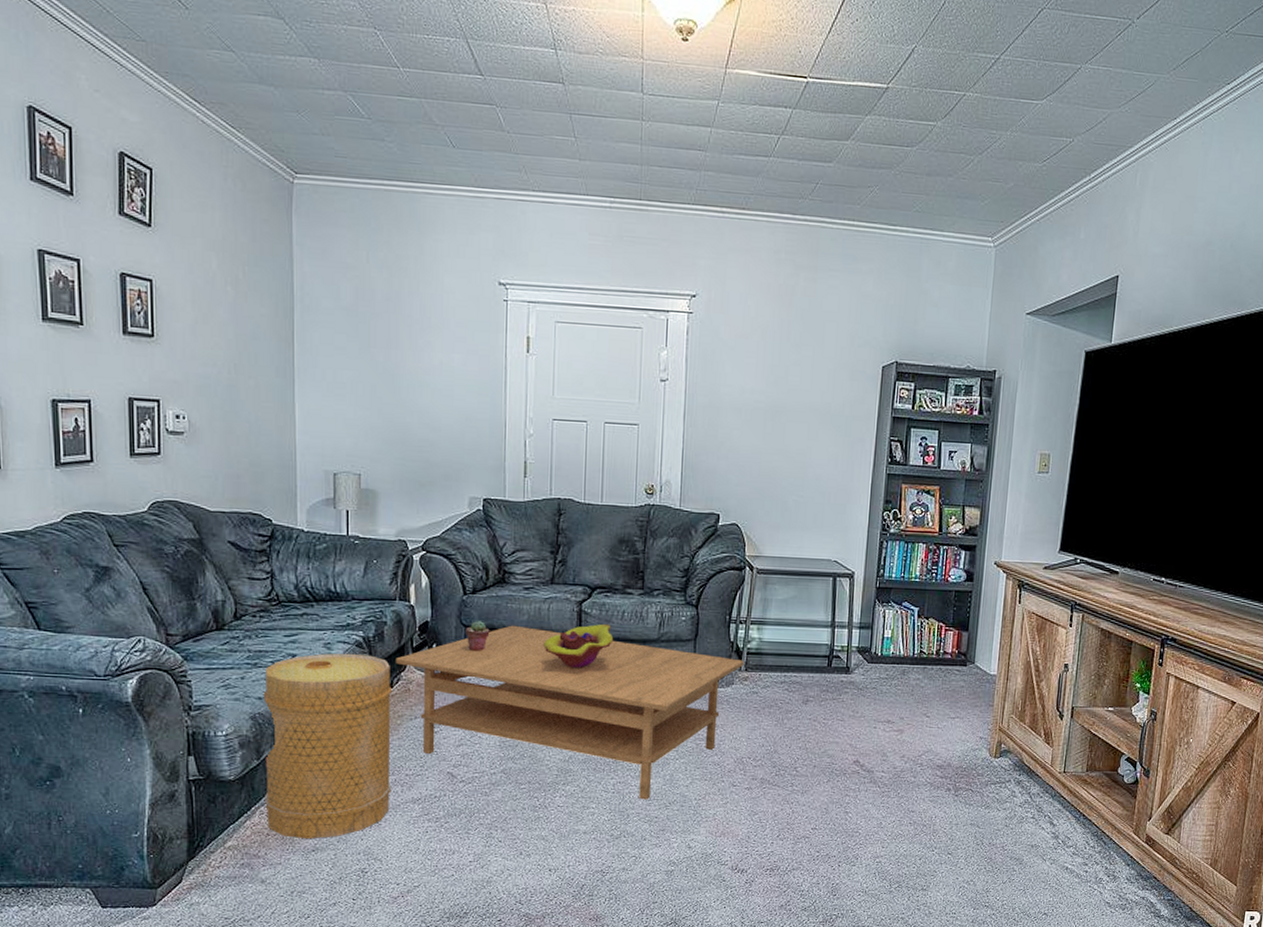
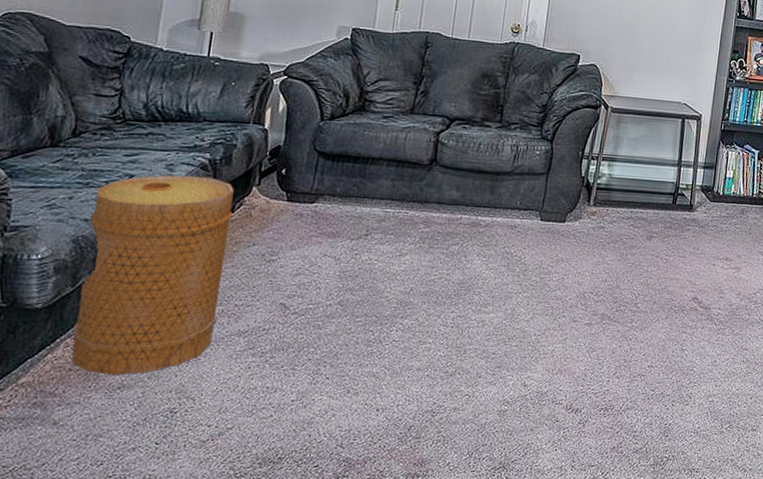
coffee table: present [396,625,745,800] -> none [240,153,594,335]
potted succulent: present [465,621,490,651] -> none [318,147,344,178]
decorative bowl: present [543,623,614,669] -> none [396,154,468,199]

